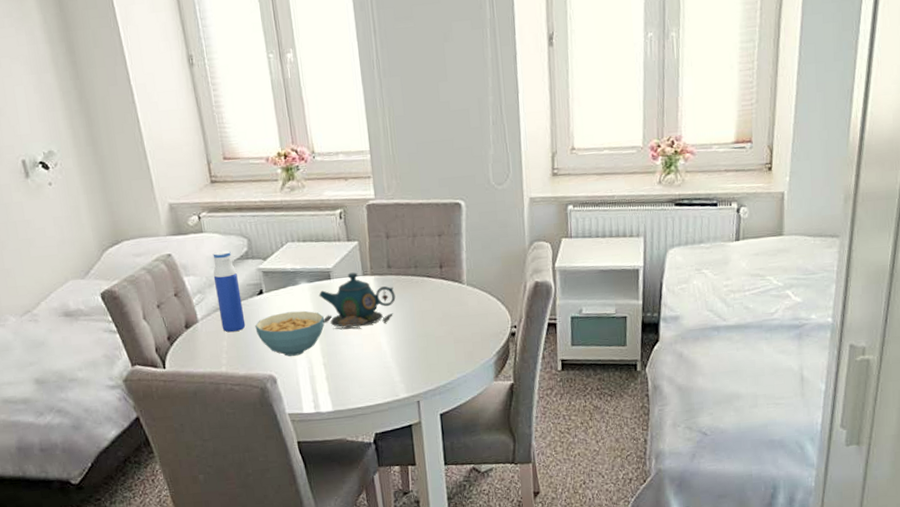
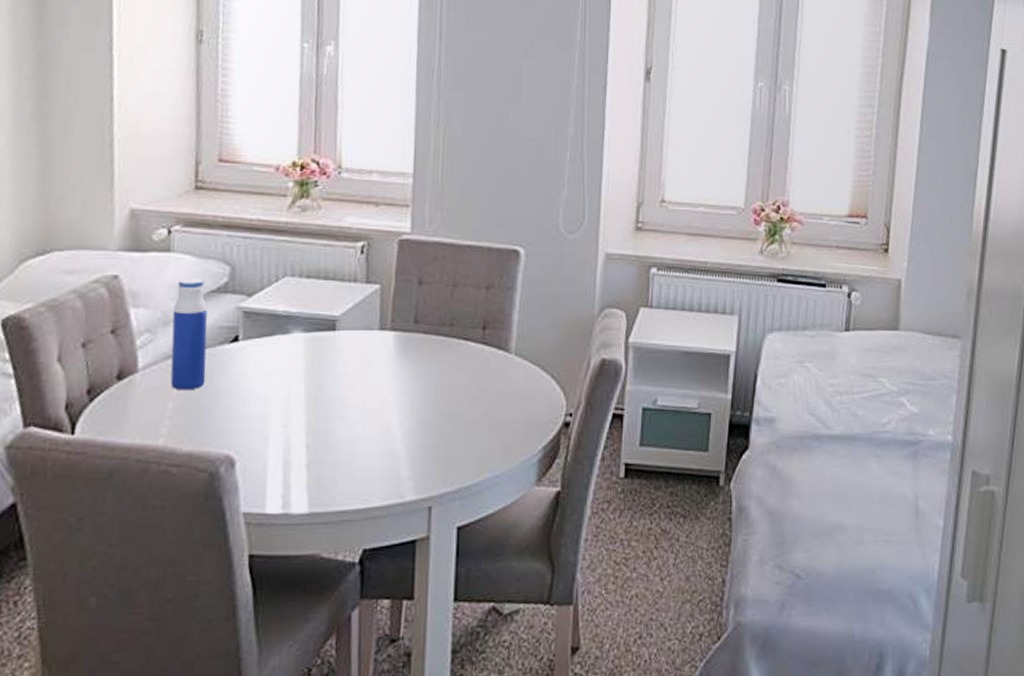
cereal bowl: present [255,310,324,356] -> none [218,369,317,431]
teapot: present [319,272,396,330] -> none [315,324,420,401]

